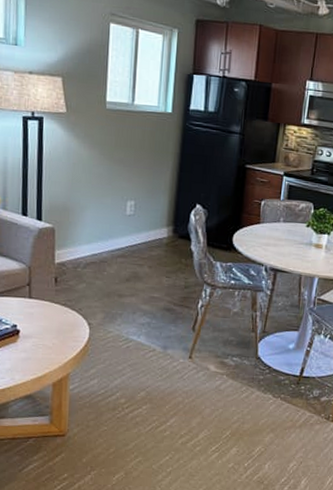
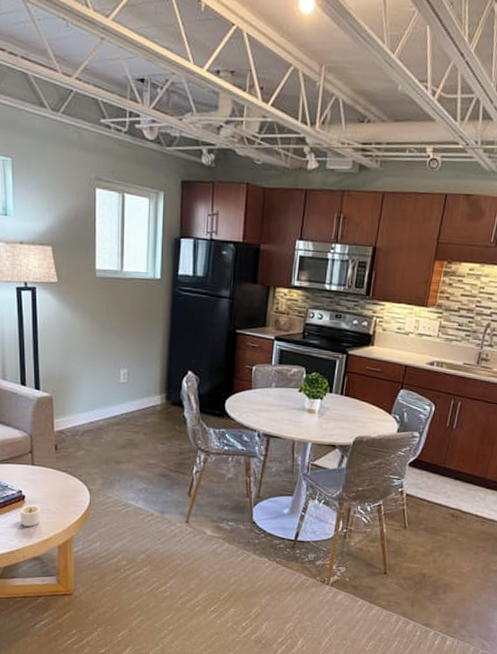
candle: none [13,340,36,363] -> present [20,505,41,527]

